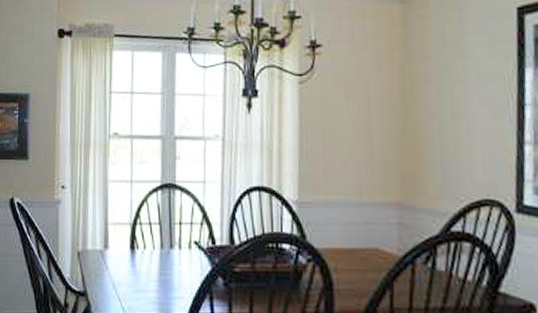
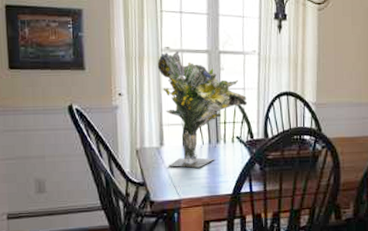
bouquet: none [104,137,209,278] -> present [157,51,248,168]

